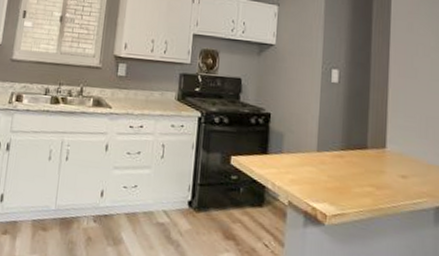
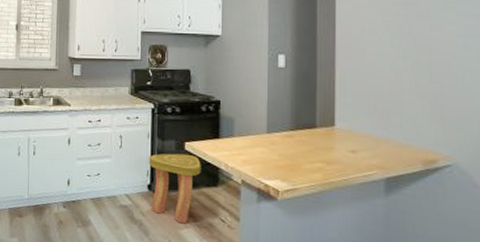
stool: none [191,167,247,247] -> present [149,153,201,224]

